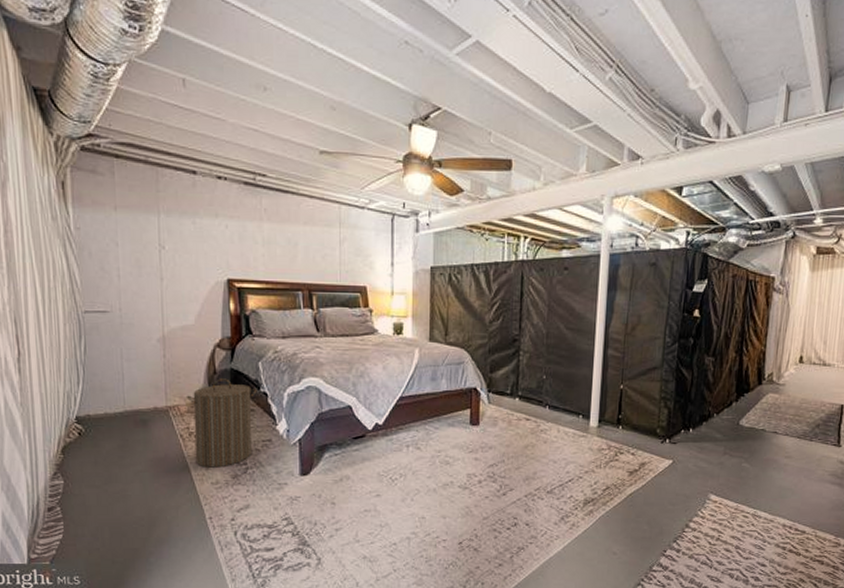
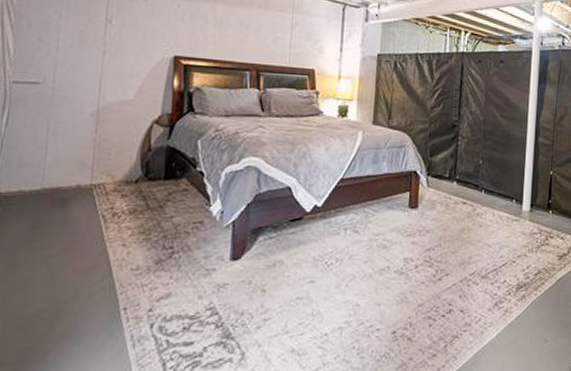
laundry hamper: present [186,378,257,468] -> none [114,156,193,252]

